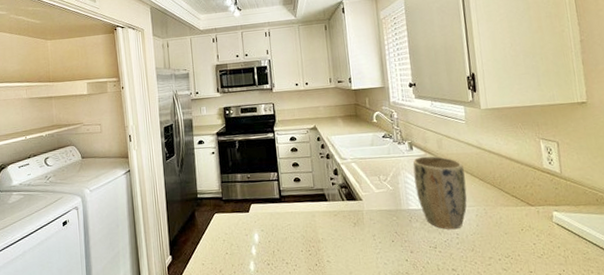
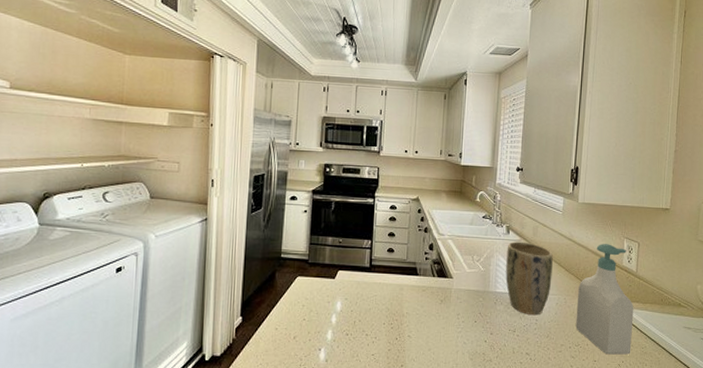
soap bottle: none [497,147,572,264] -> present [576,244,634,355]

